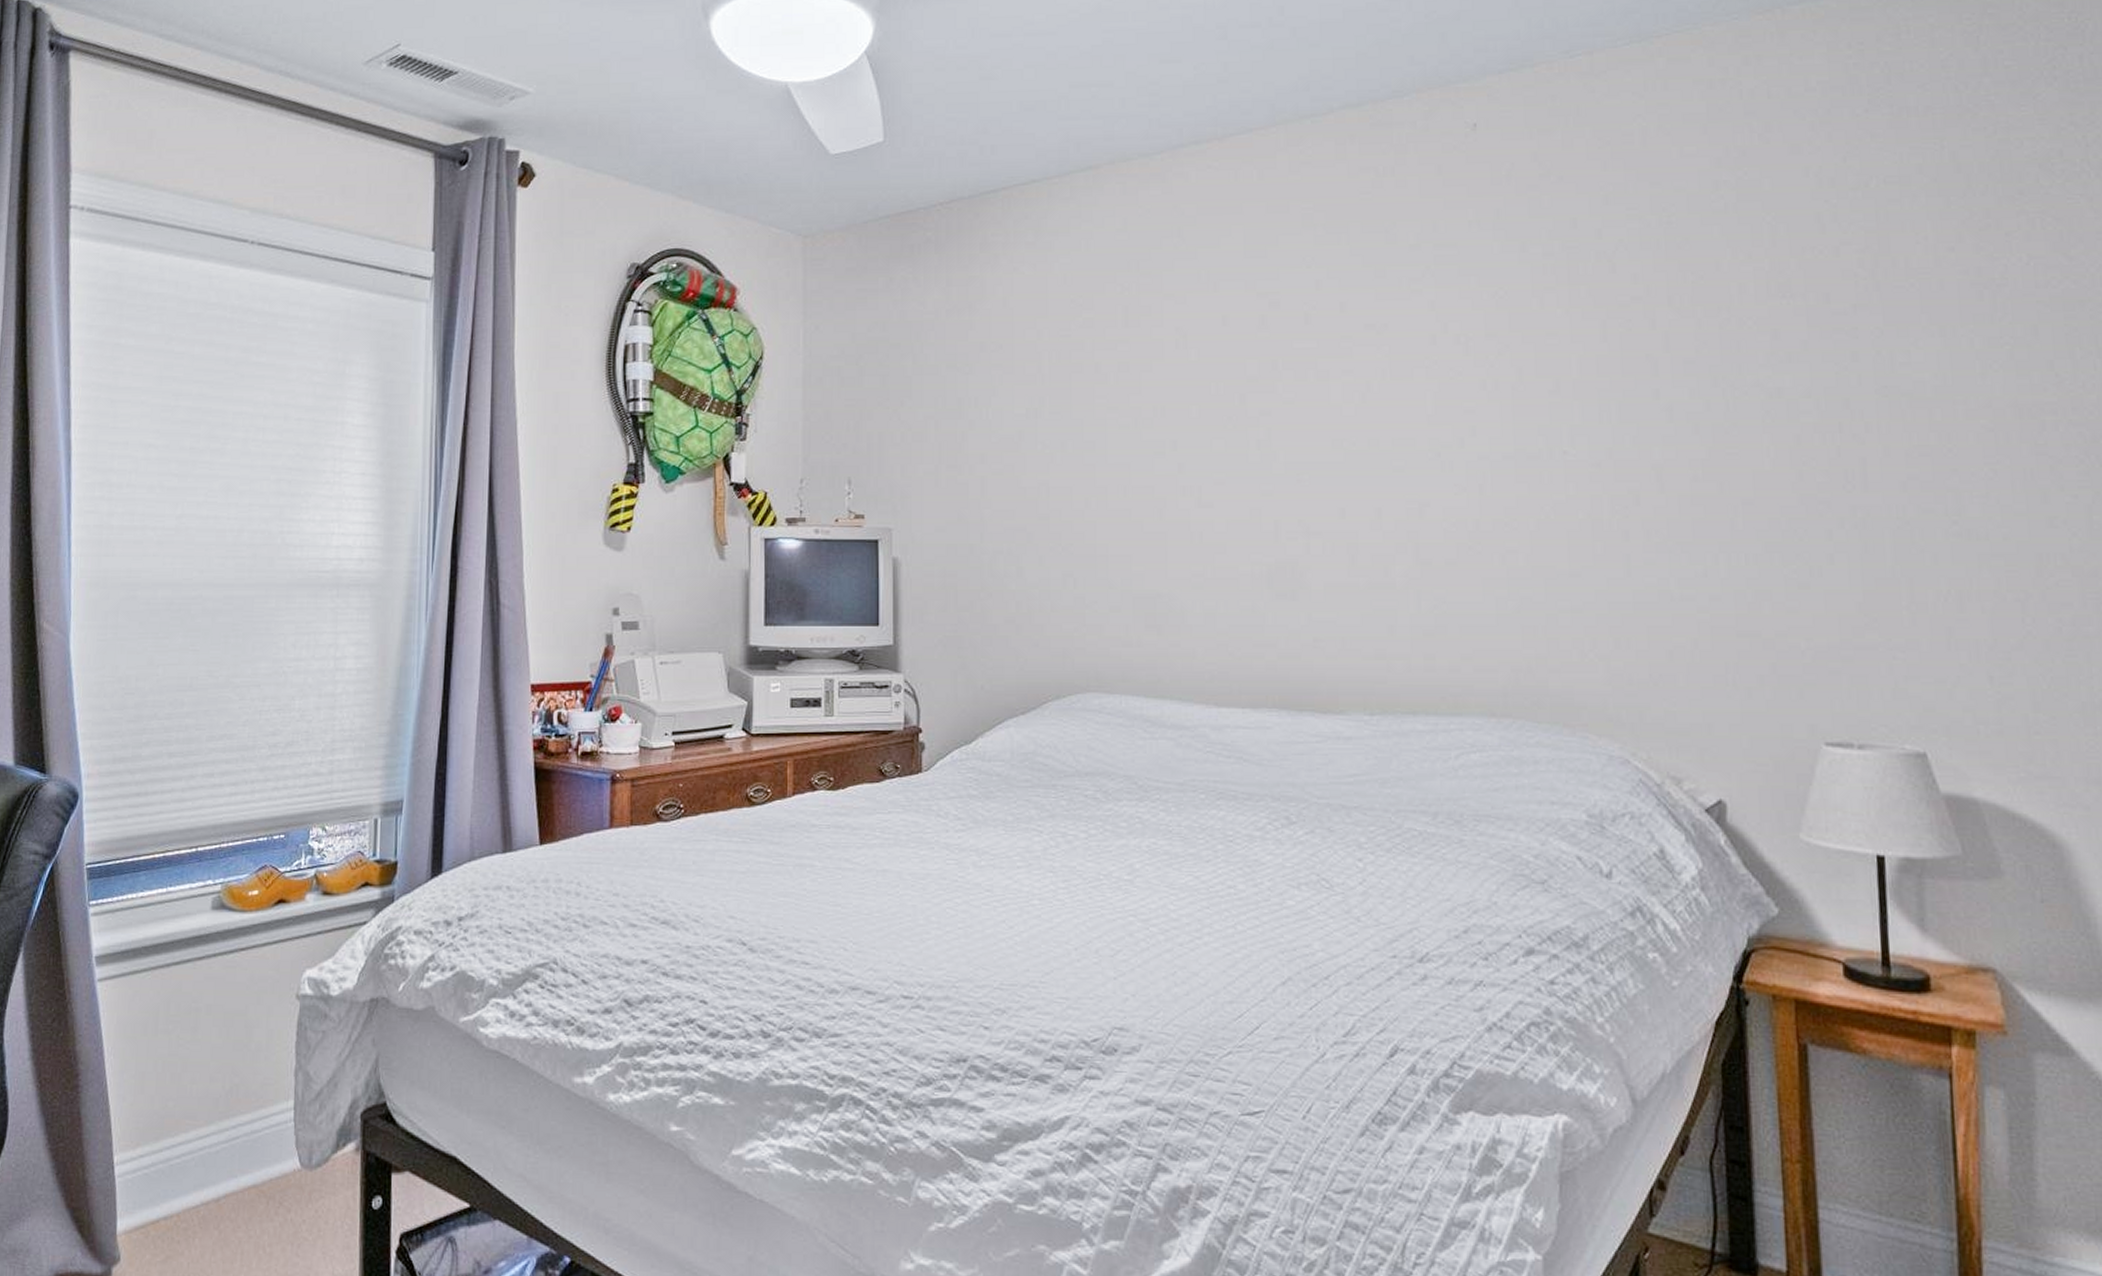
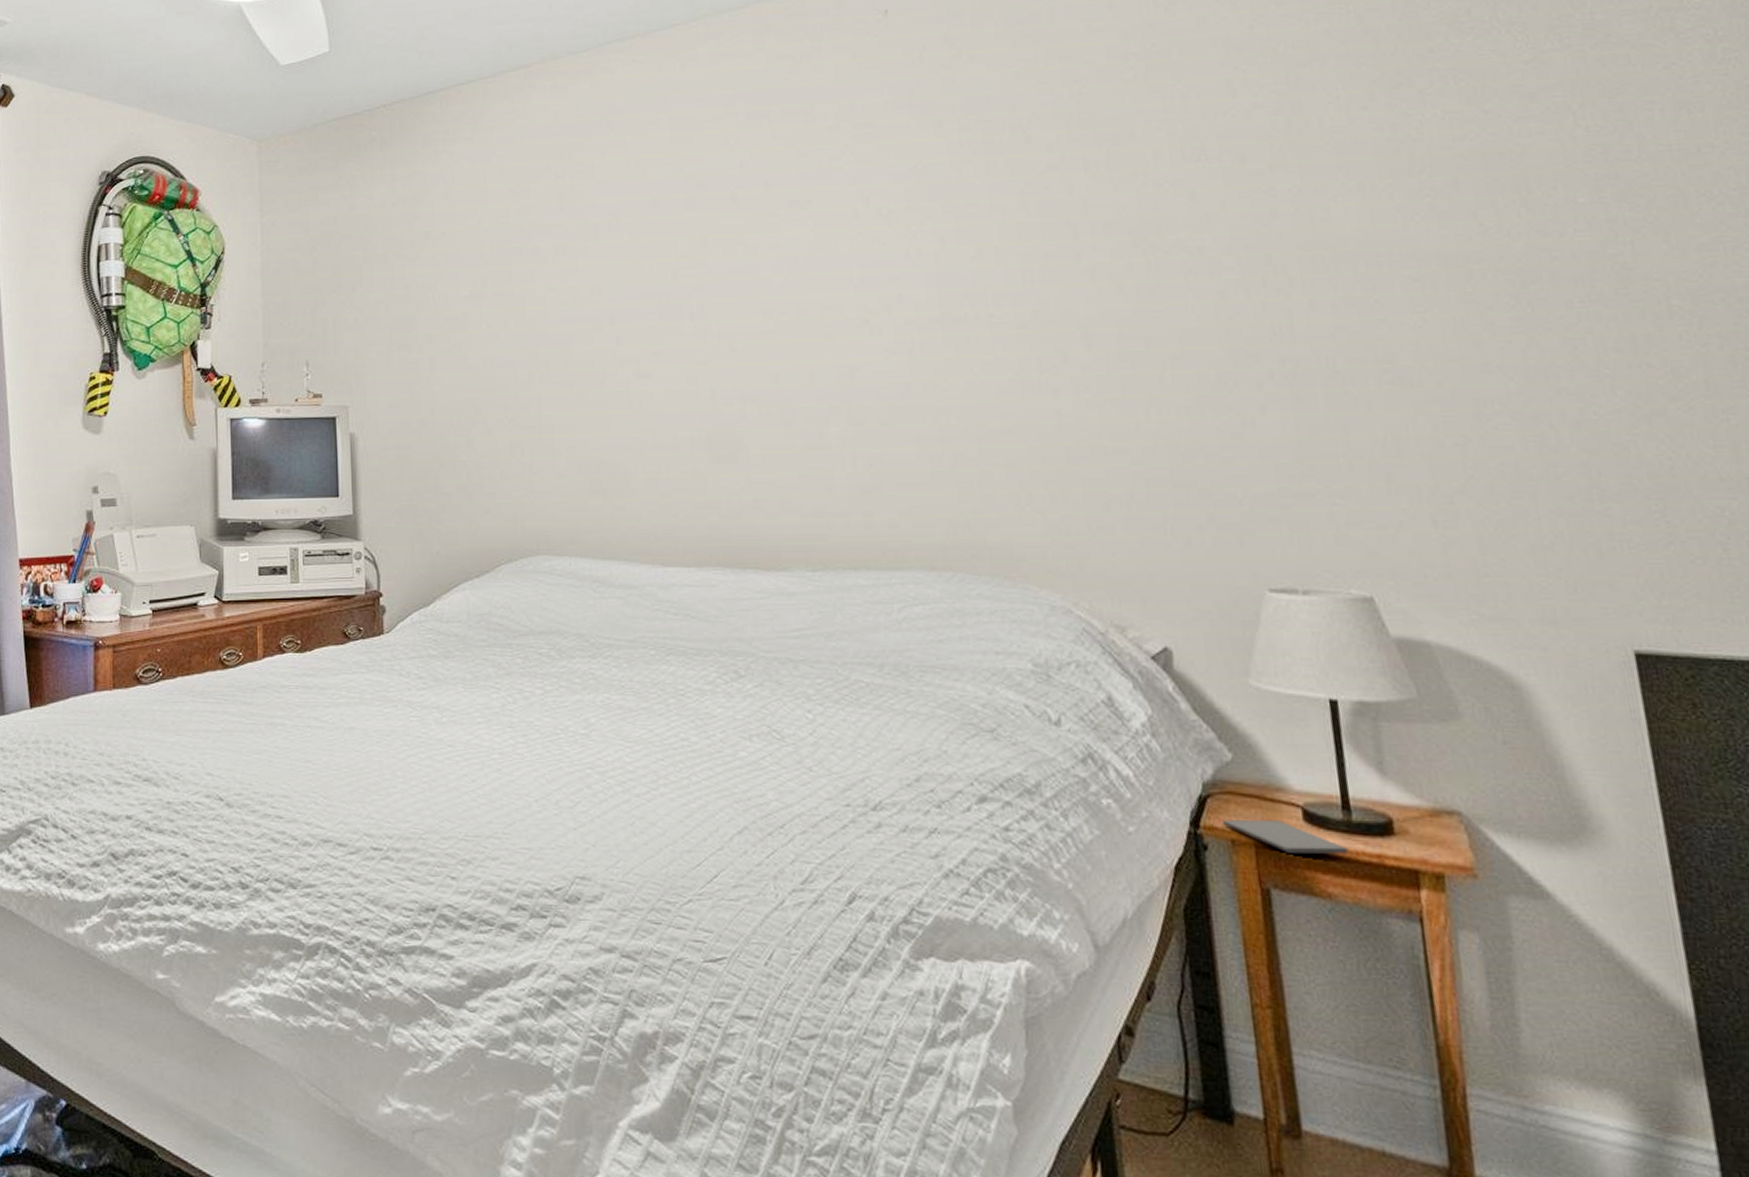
smartphone: none [1765,975,1885,1010] -> present [1223,819,1348,854]

